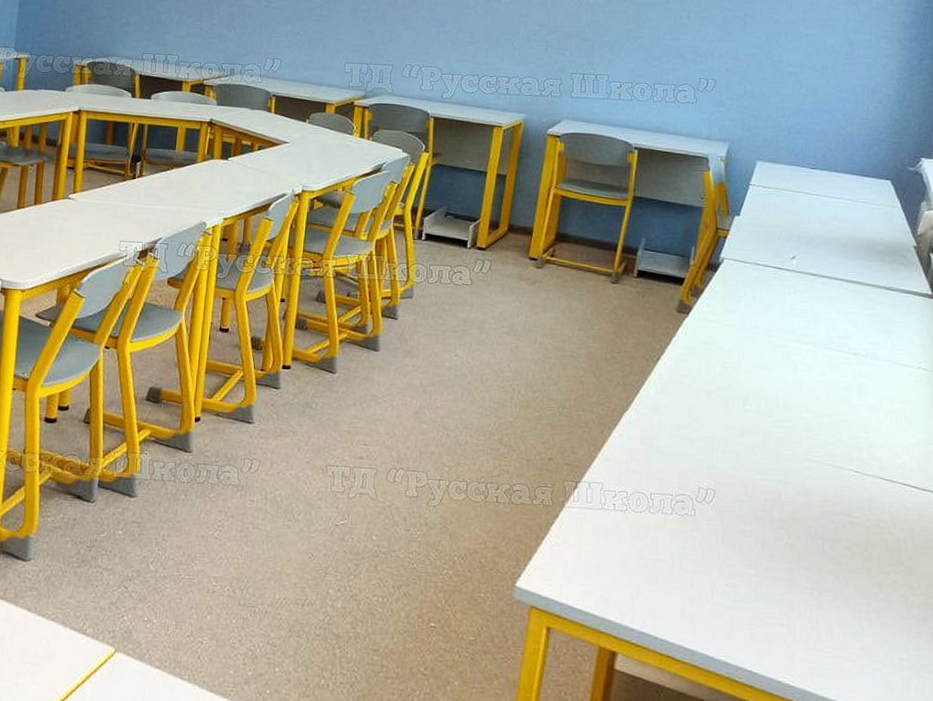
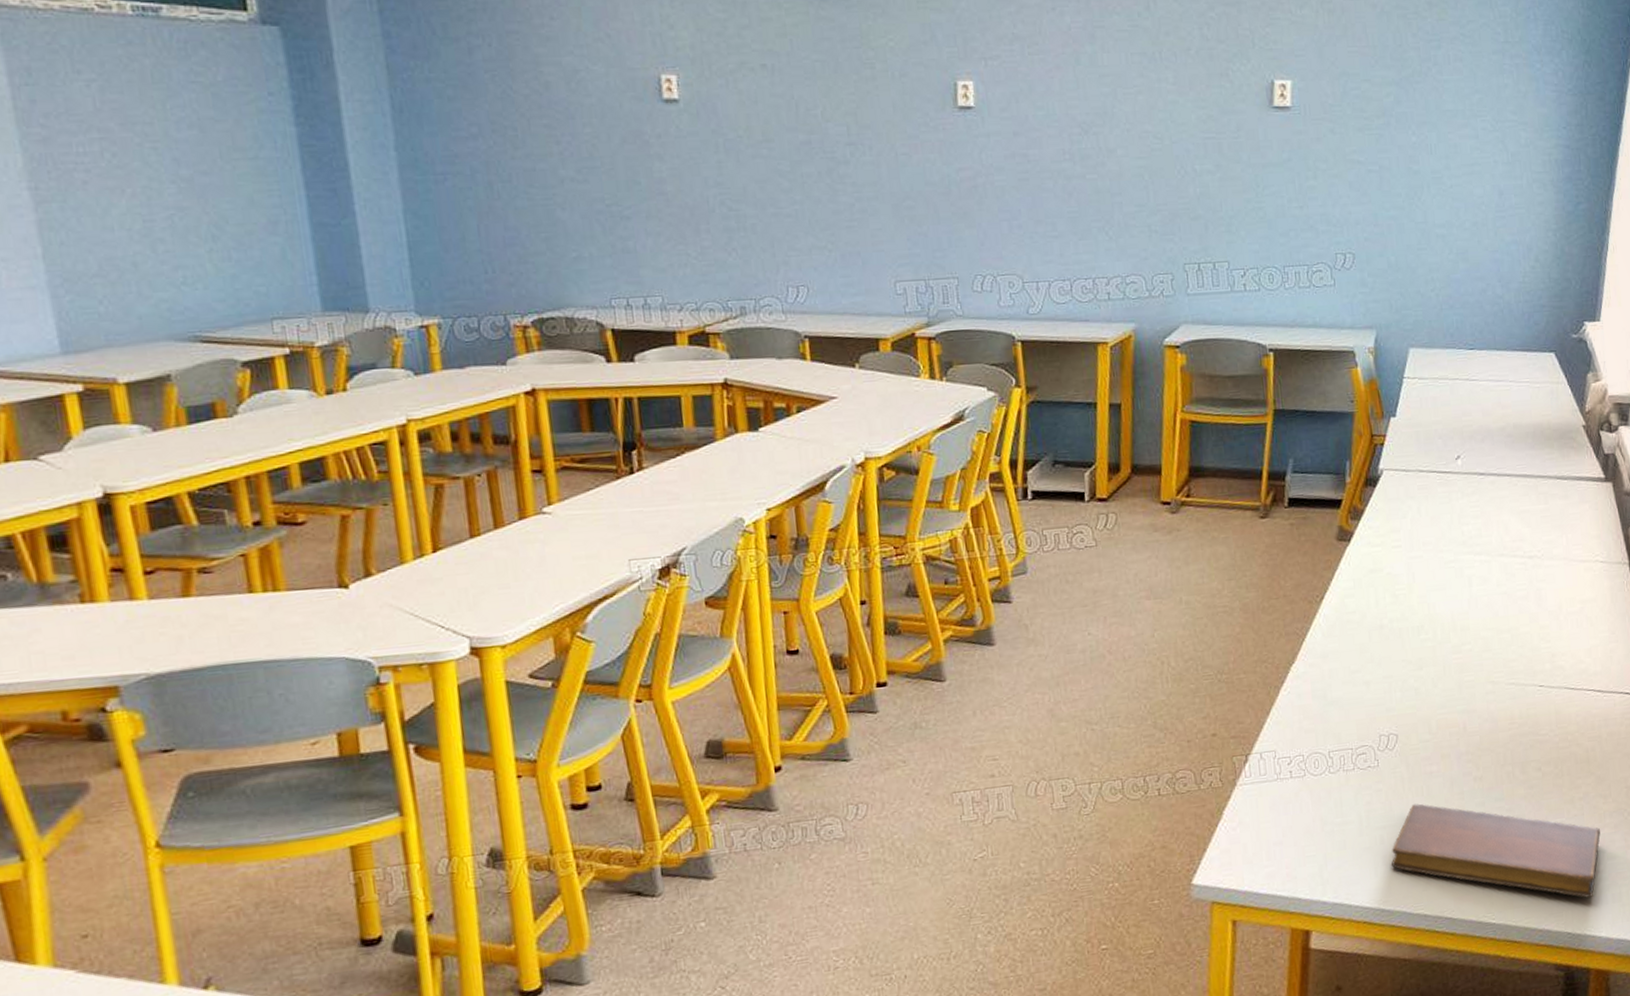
notebook: none [699,557,907,684] -> present [1391,803,1600,898]

